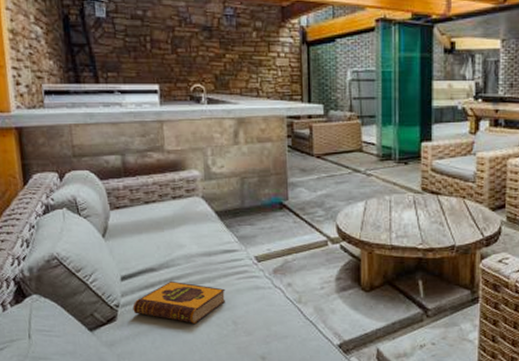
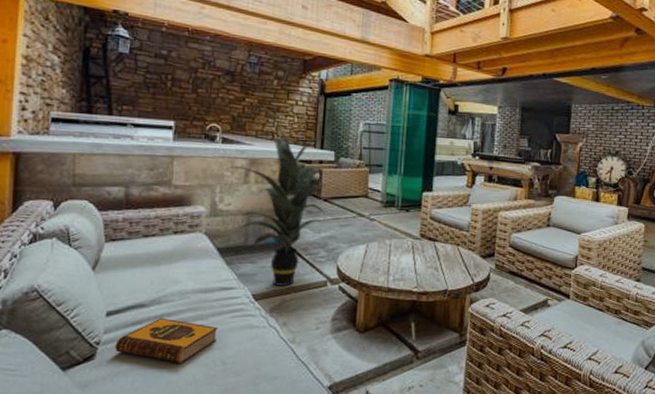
indoor plant: none [214,80,323,247] -> present [225,124,335,286]

